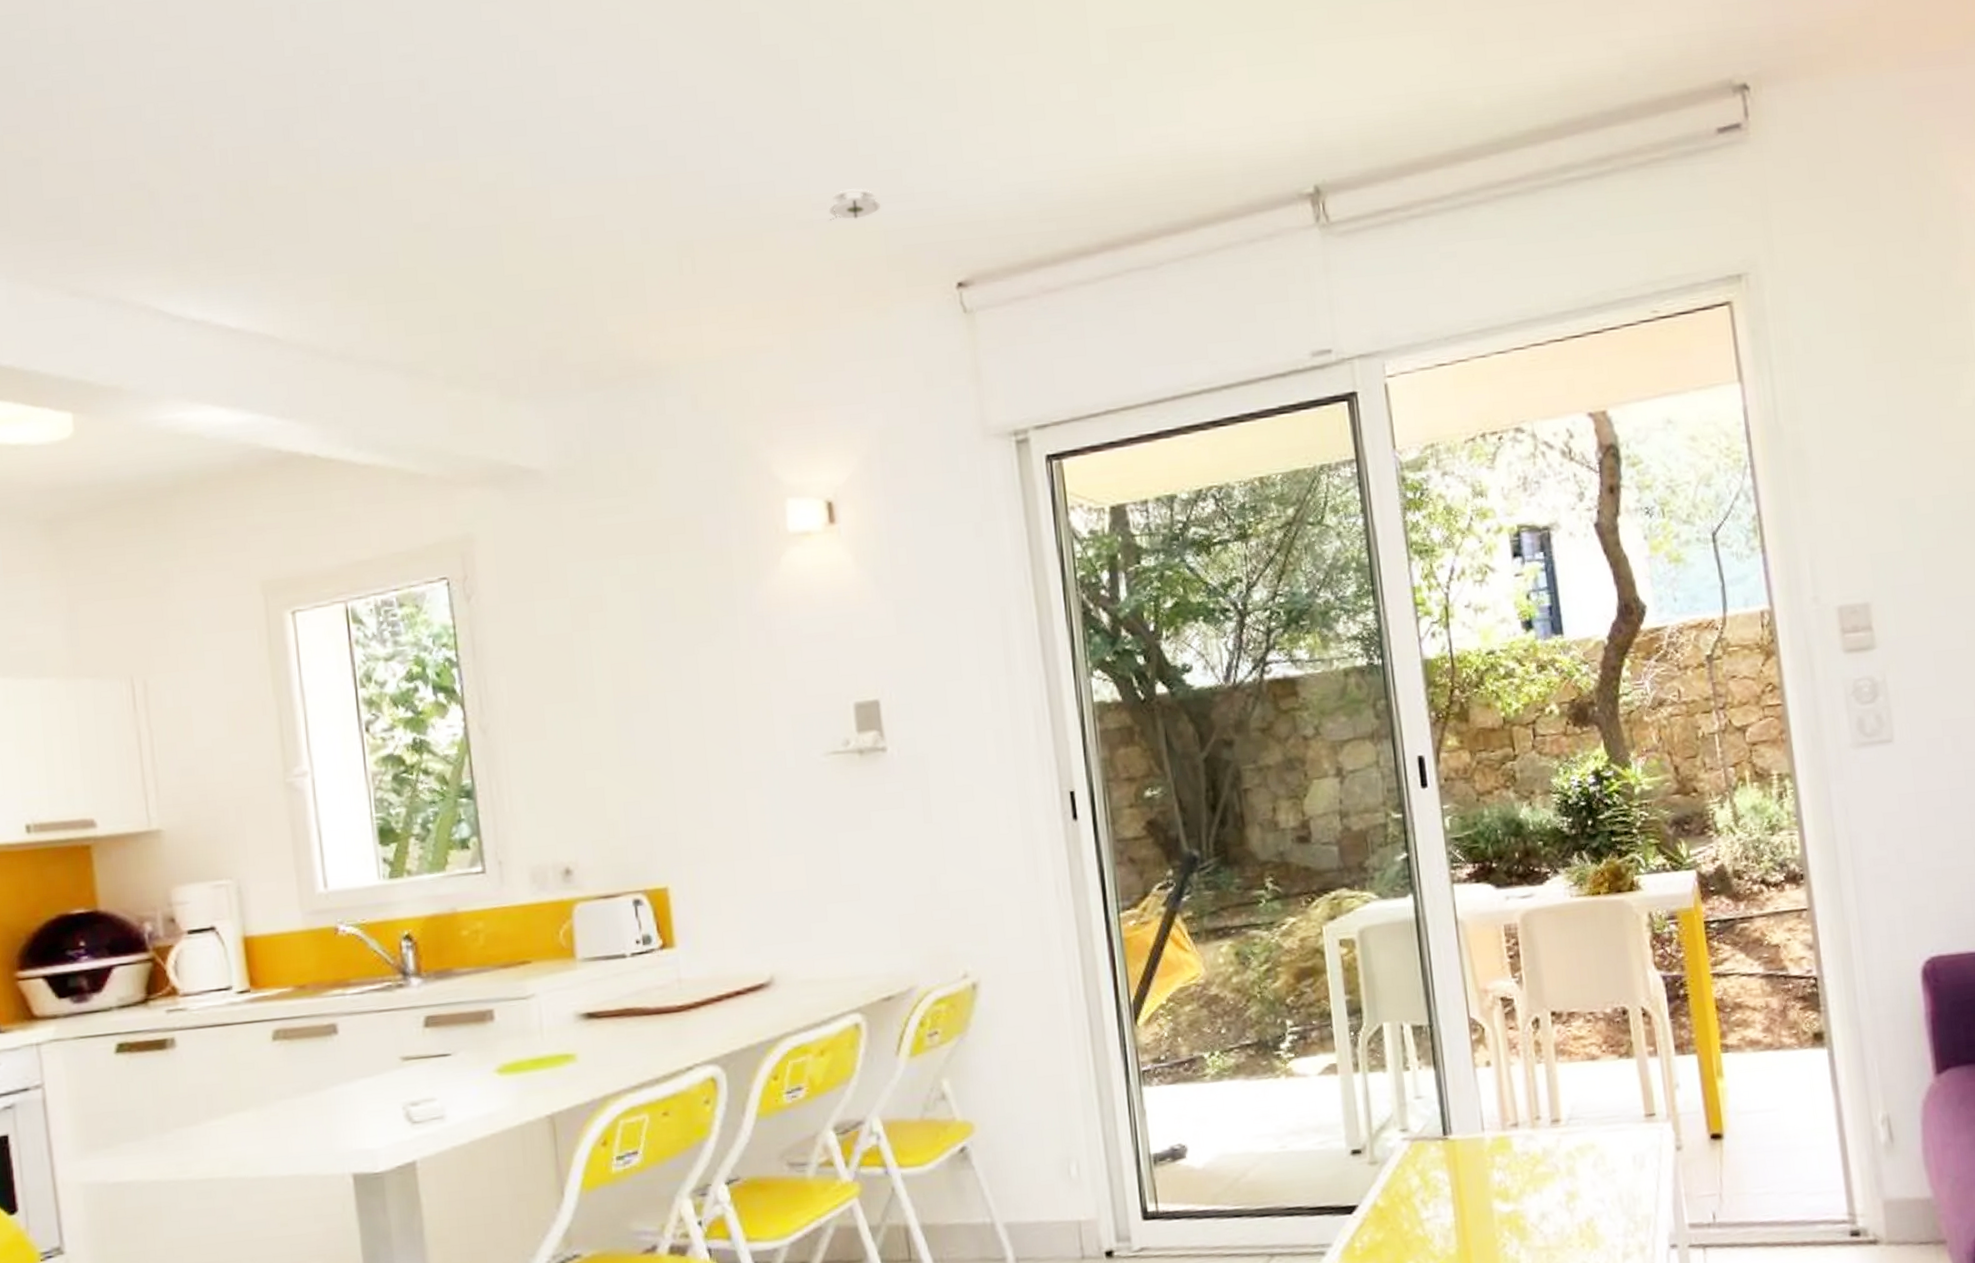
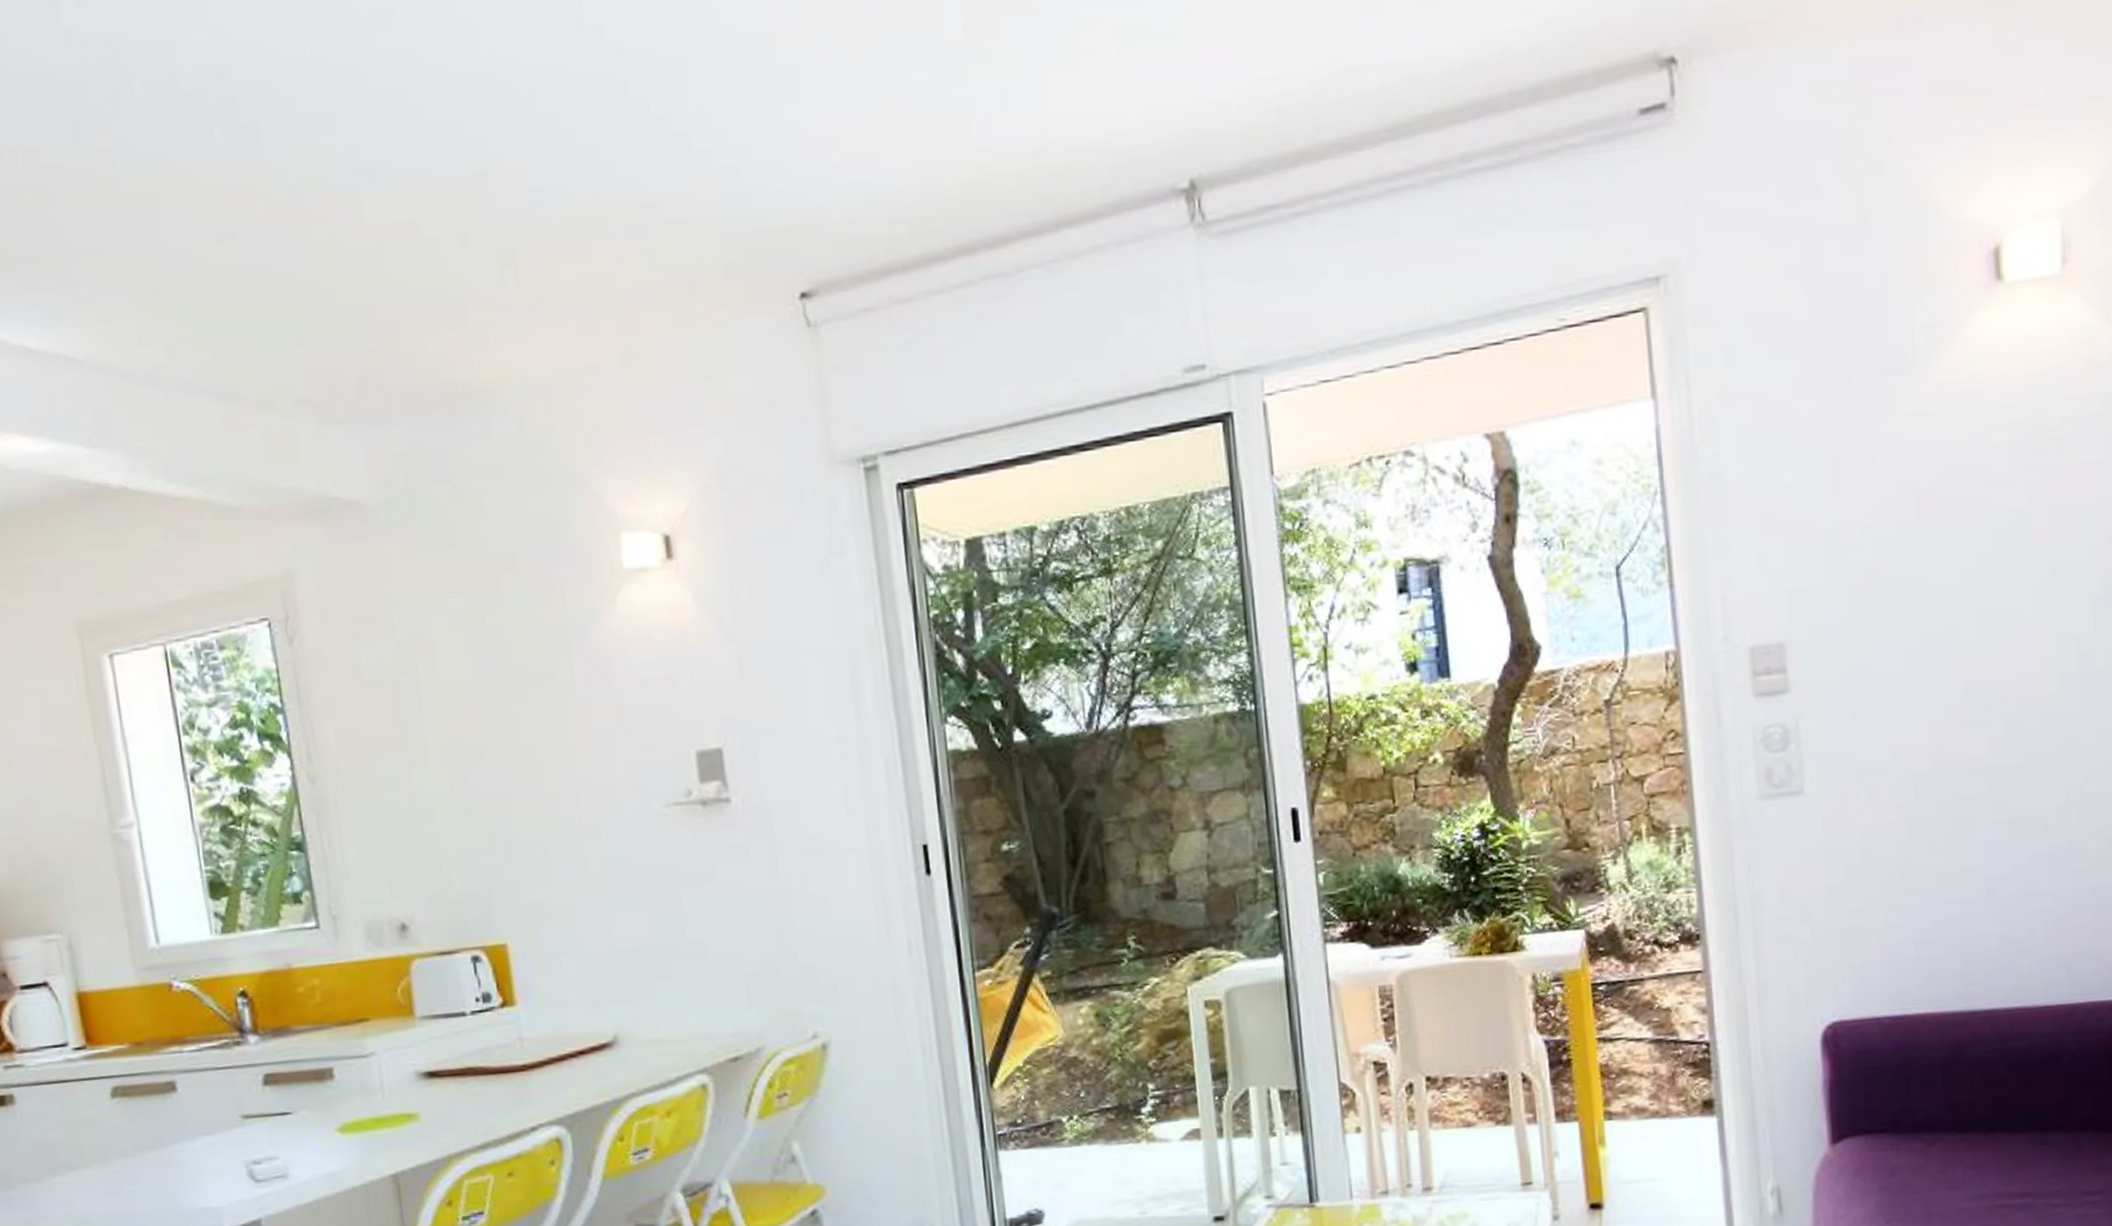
smoke detector: present [828,188,880,221] -> none [660,188,716,225]

